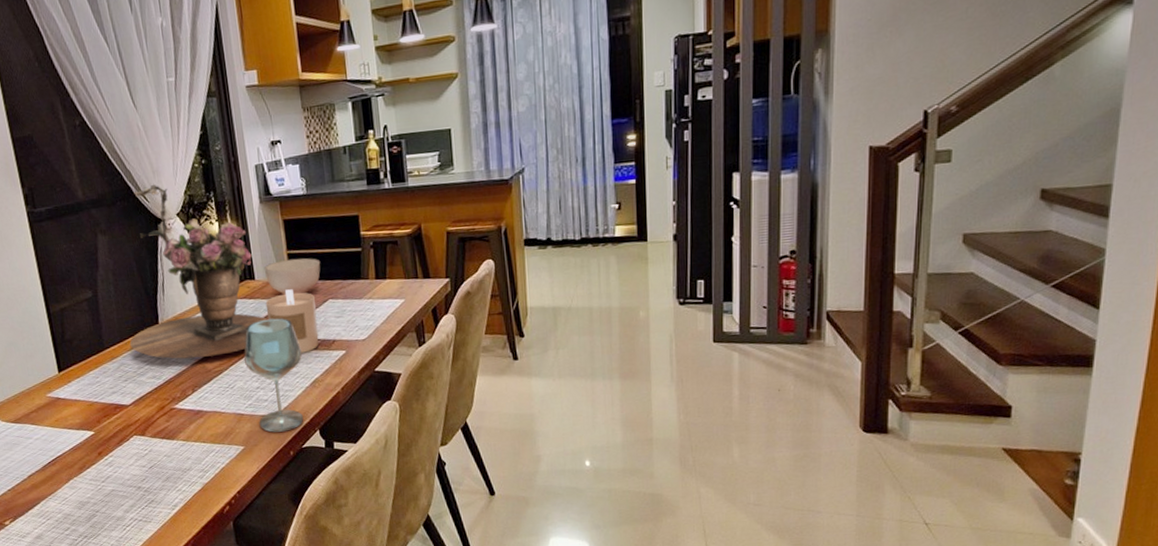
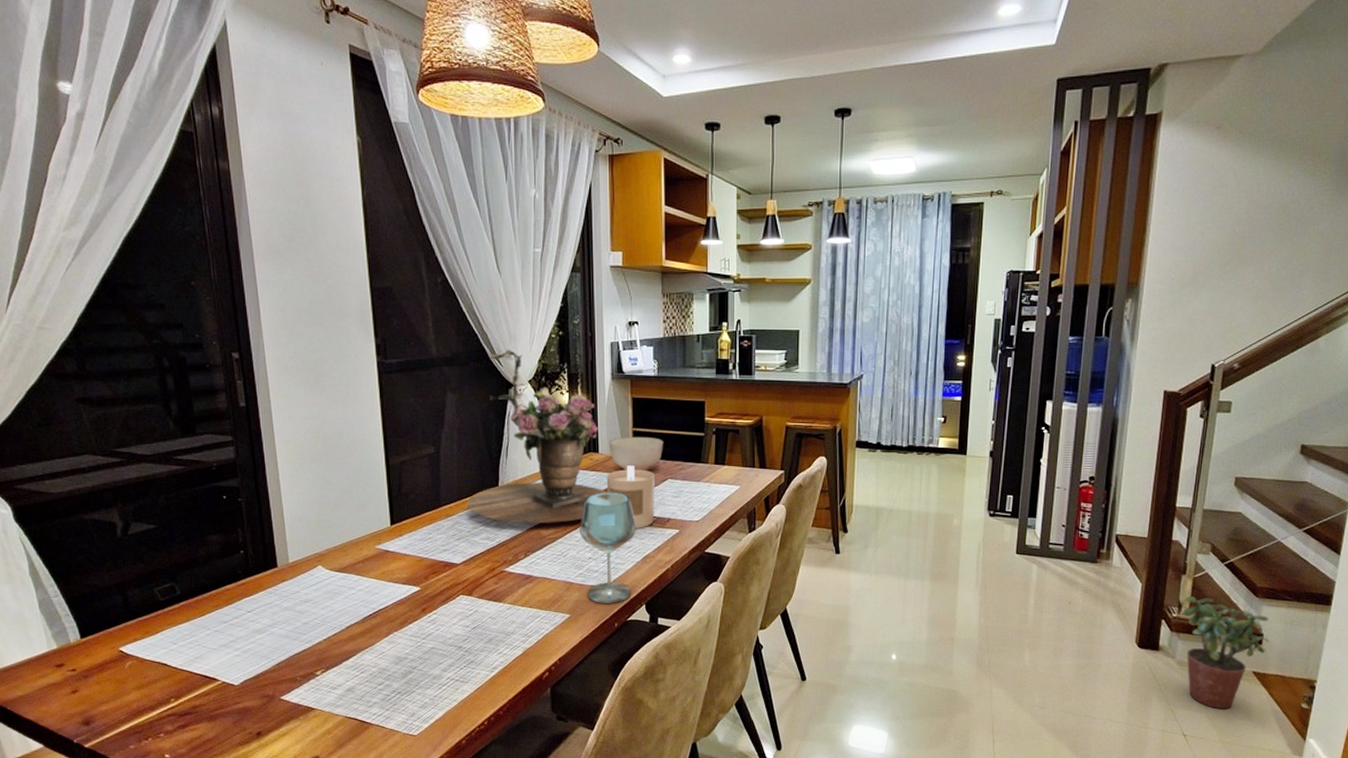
potted plant: none [913,371,1020,493] -> present [1183,596,1270,709]

